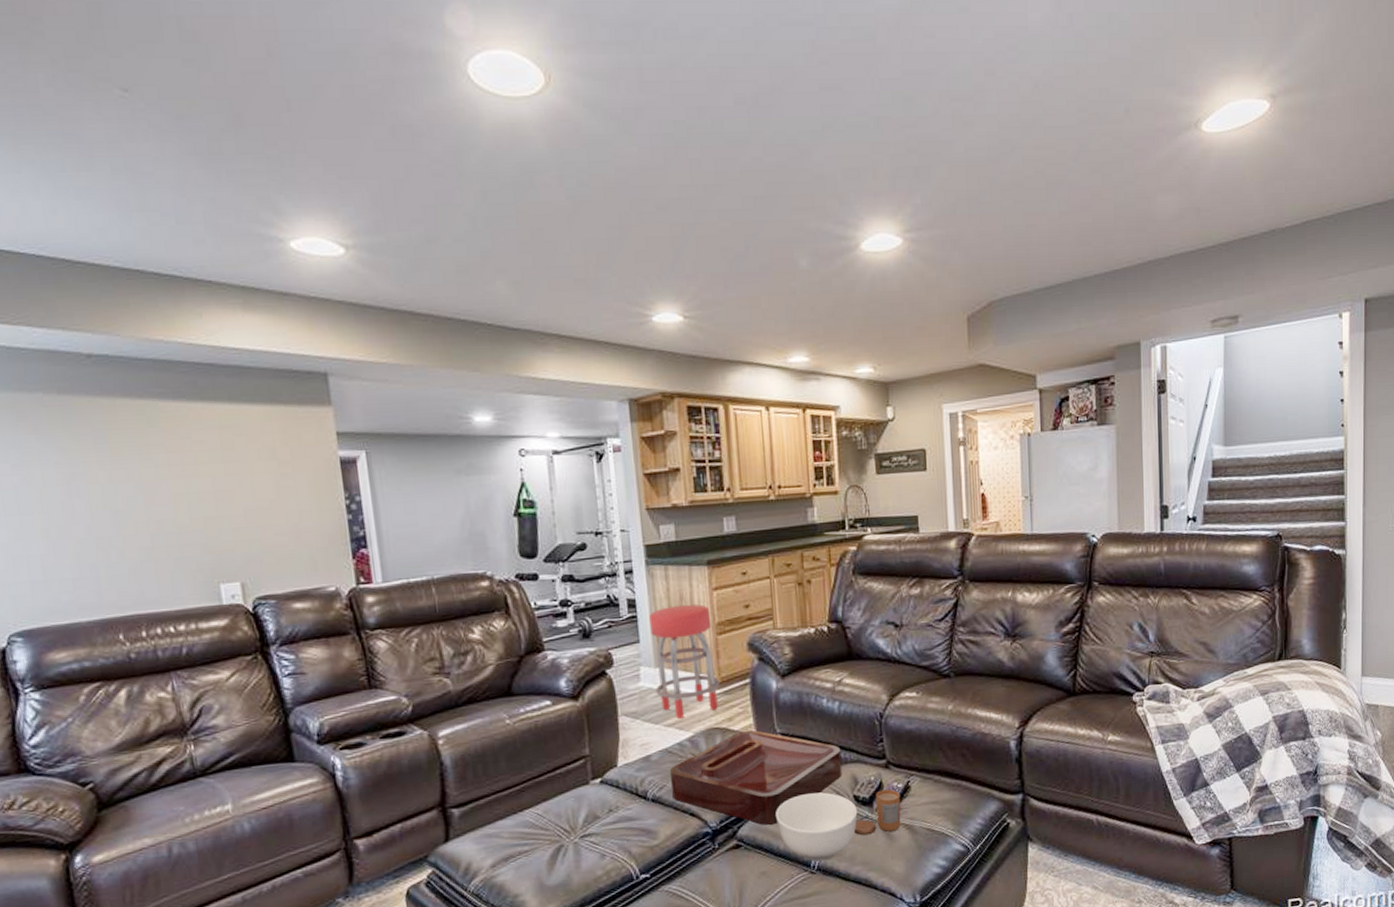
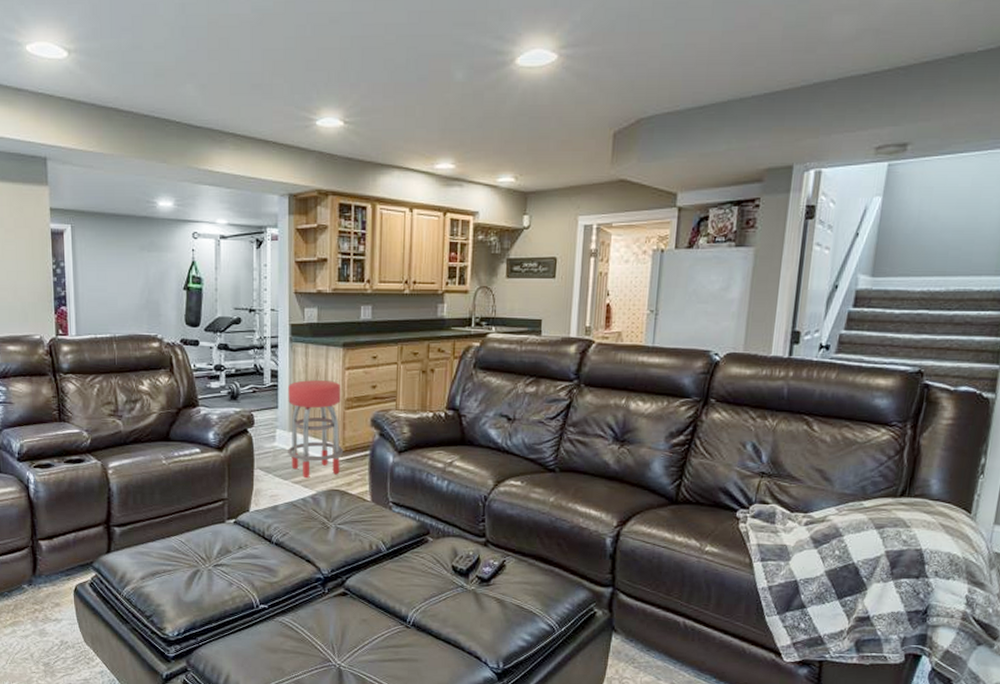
decorative tray: present [670,730,843,825] -> none [293,495,445,580]
bowl: present [776,792,858,862] -> none [380,558,454,619]
candle: present [854,789,901,836] -> none [449,564,496,602]

